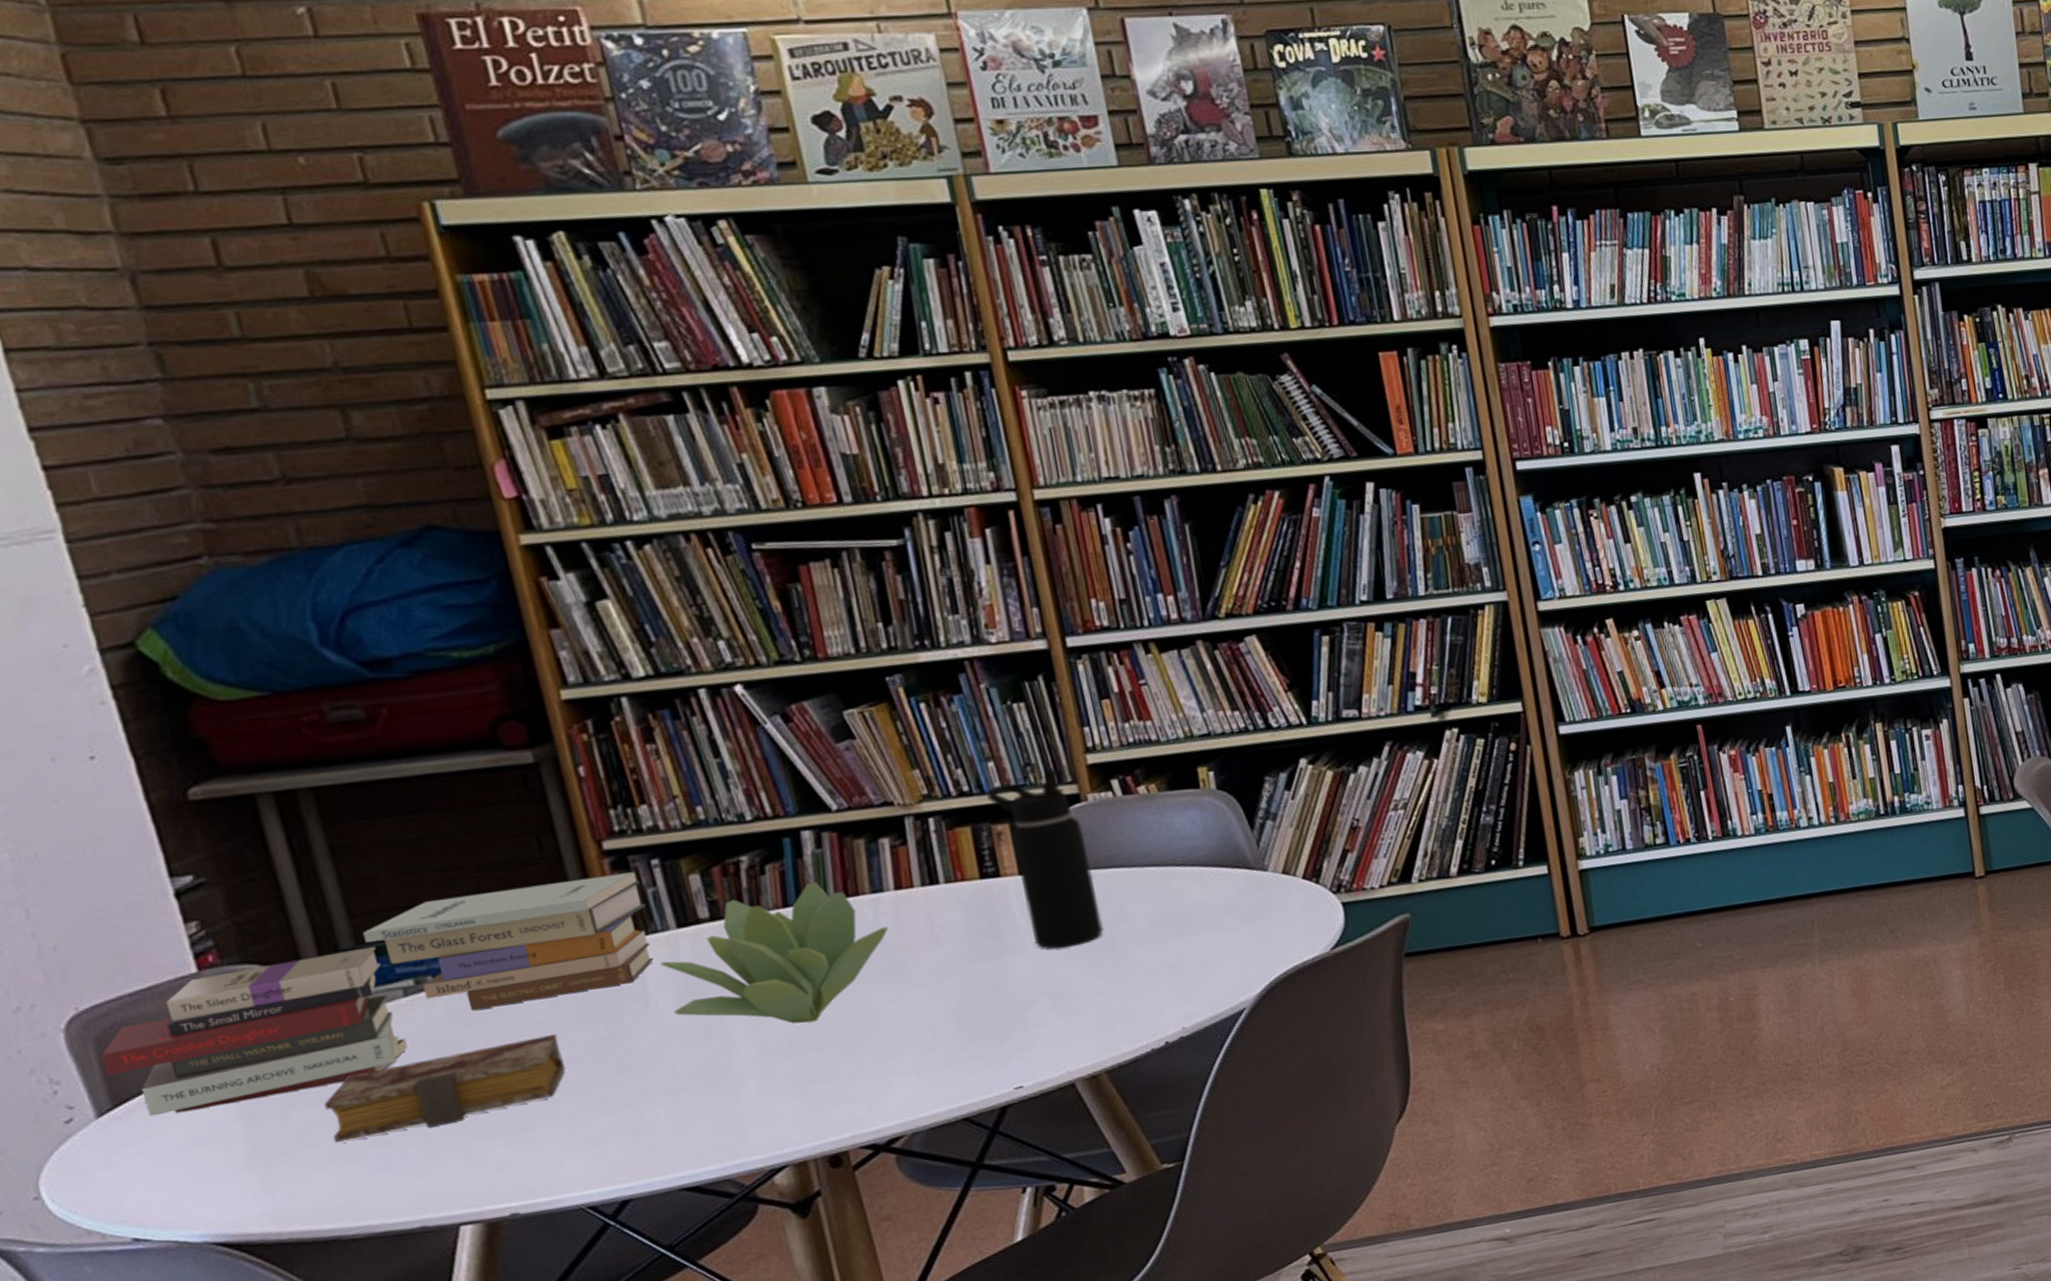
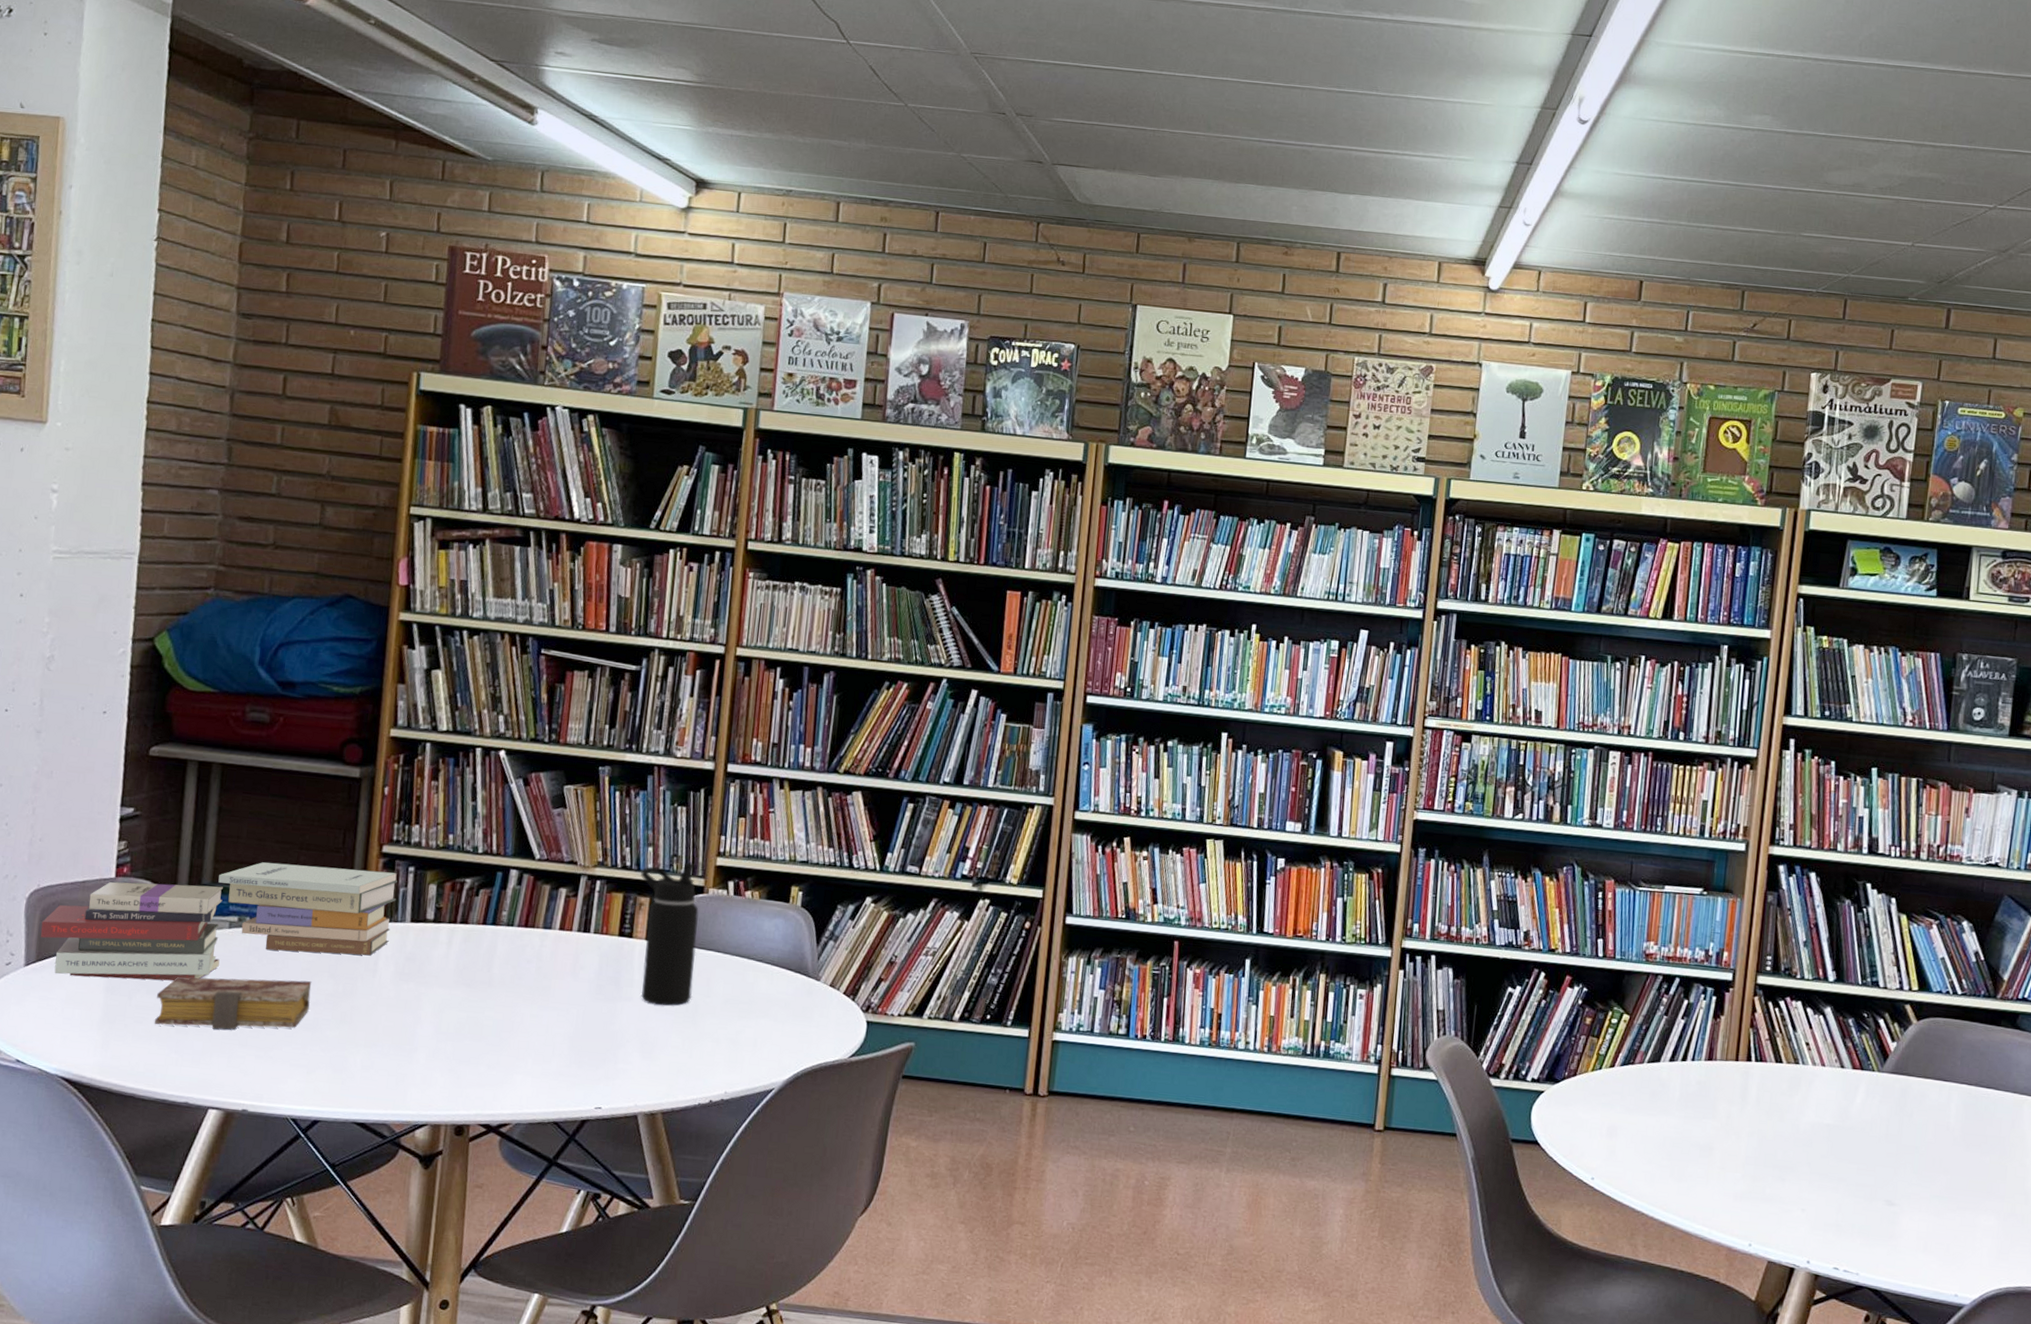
decorative plant: present [660,882,889,1024] -> none [389,910,547,1018]

